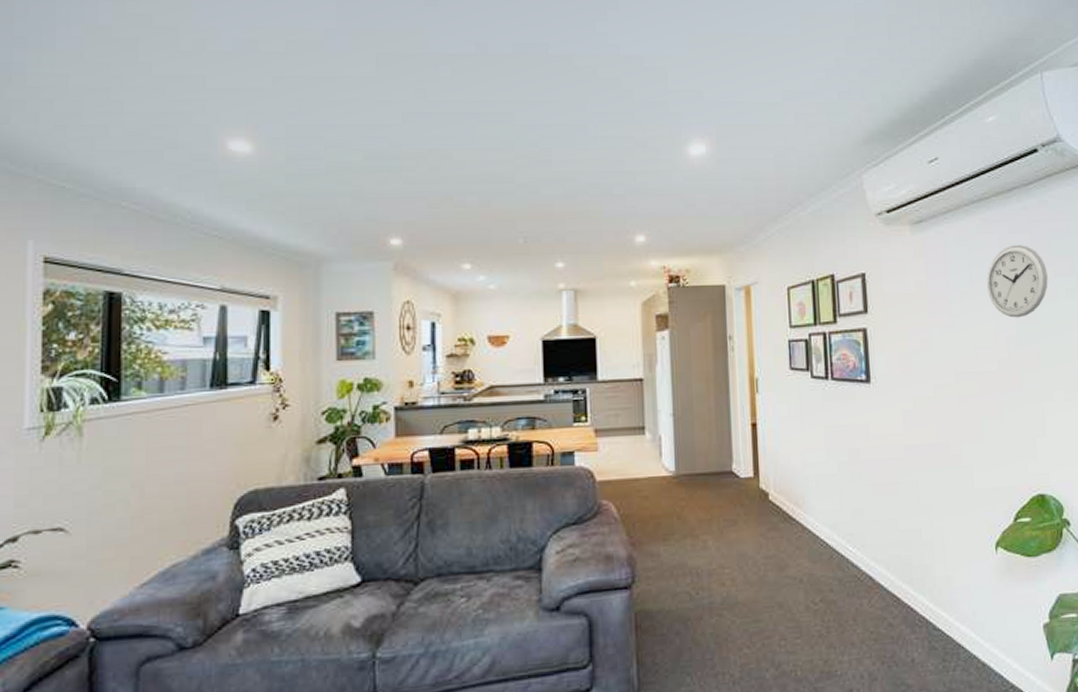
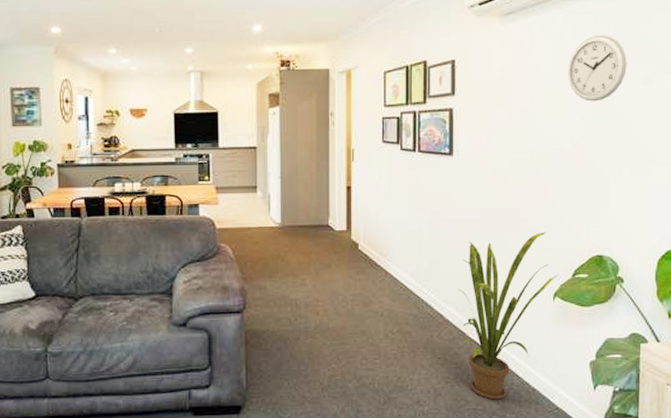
house plant: none [887,469,1000,681] -> present [457,232,560,400]

